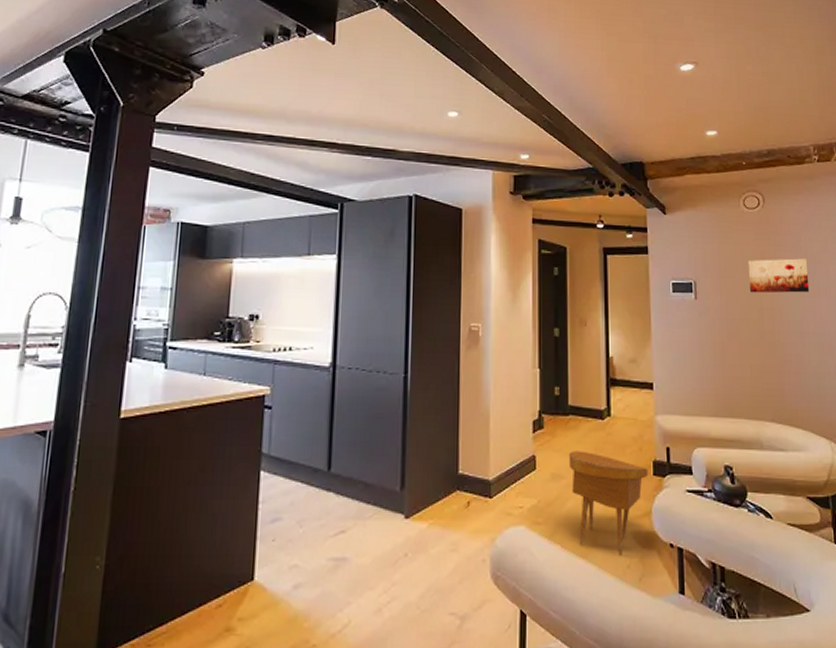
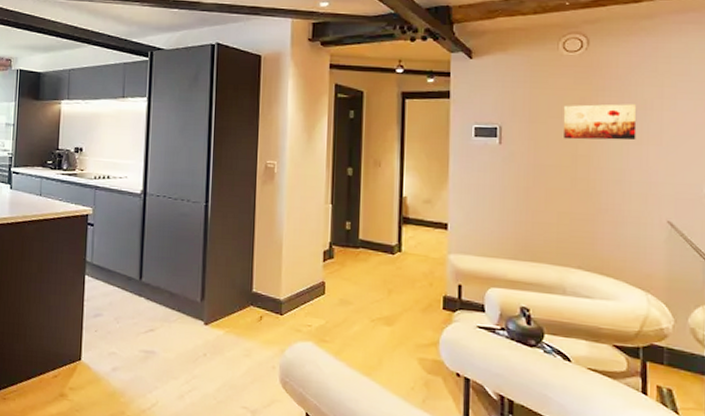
side table: present [568,451,649,555] -> none [357,280,438,378]

